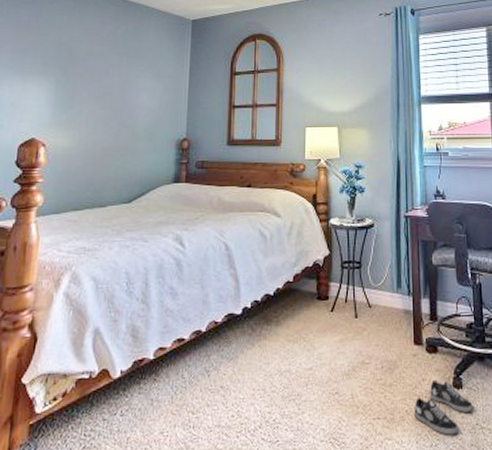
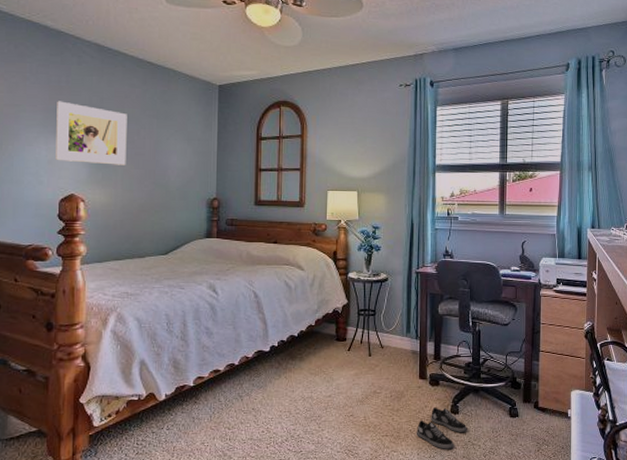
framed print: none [18,41,97,106] -> present [56,101,127,165]

